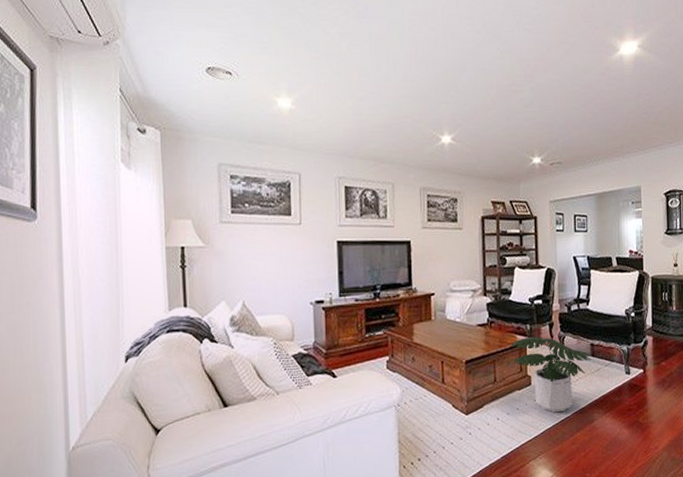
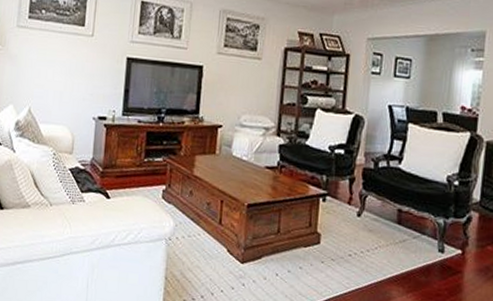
potted plant: present [511,336,592,412] -> none [301,189,397,281]

